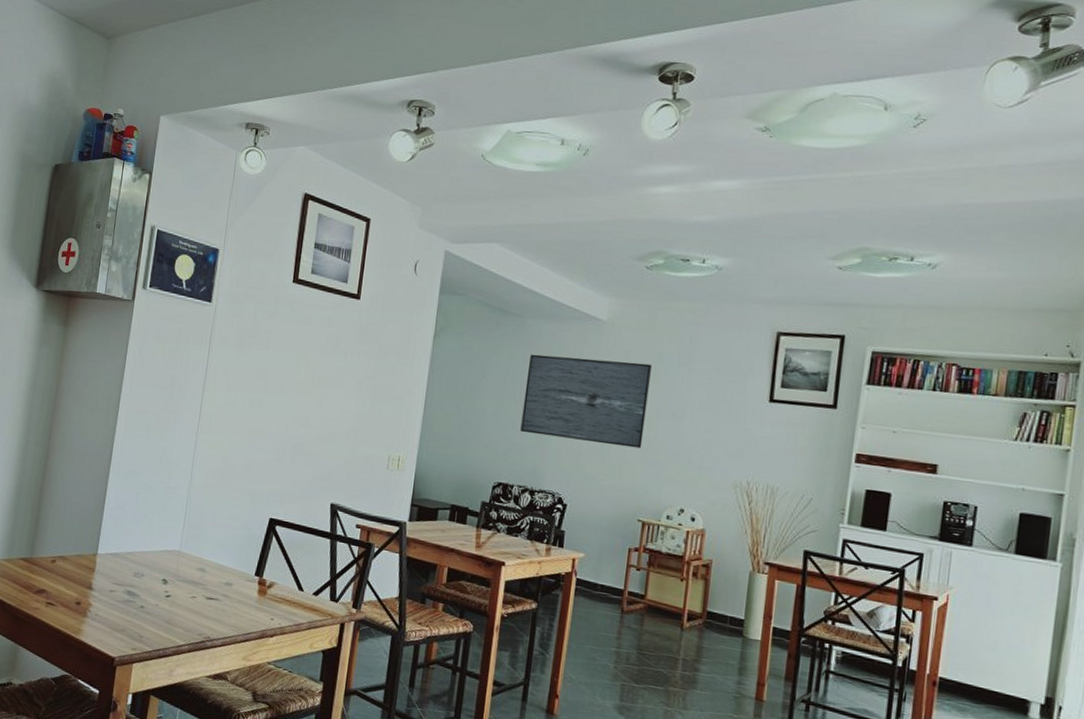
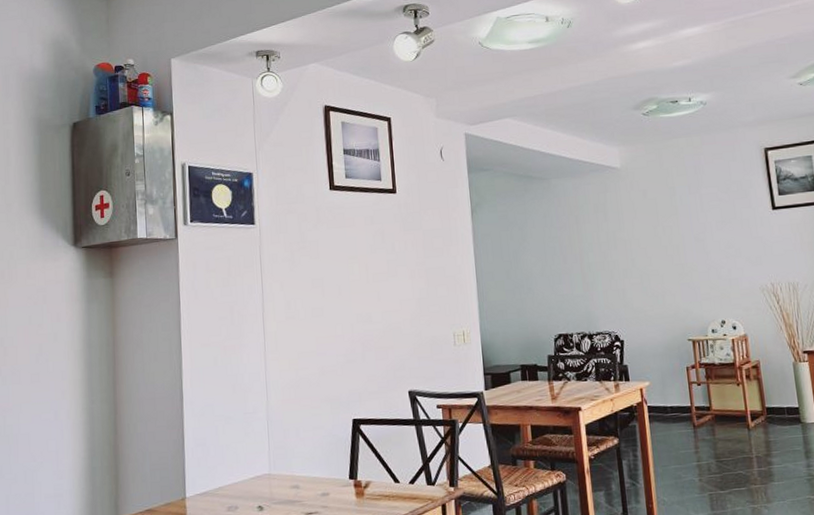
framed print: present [520,354,652,449] -> none [561,198,676,284]

